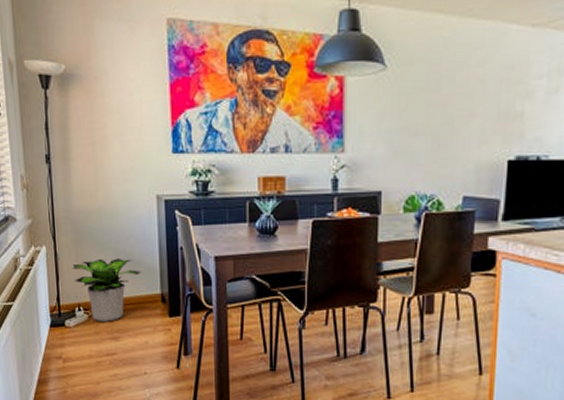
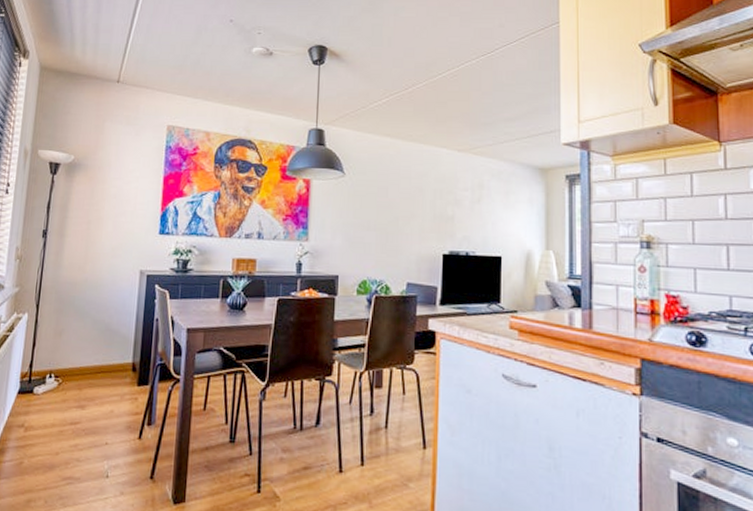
potted plant: present [72,259,142,322] -> none [51,327,117,390]

